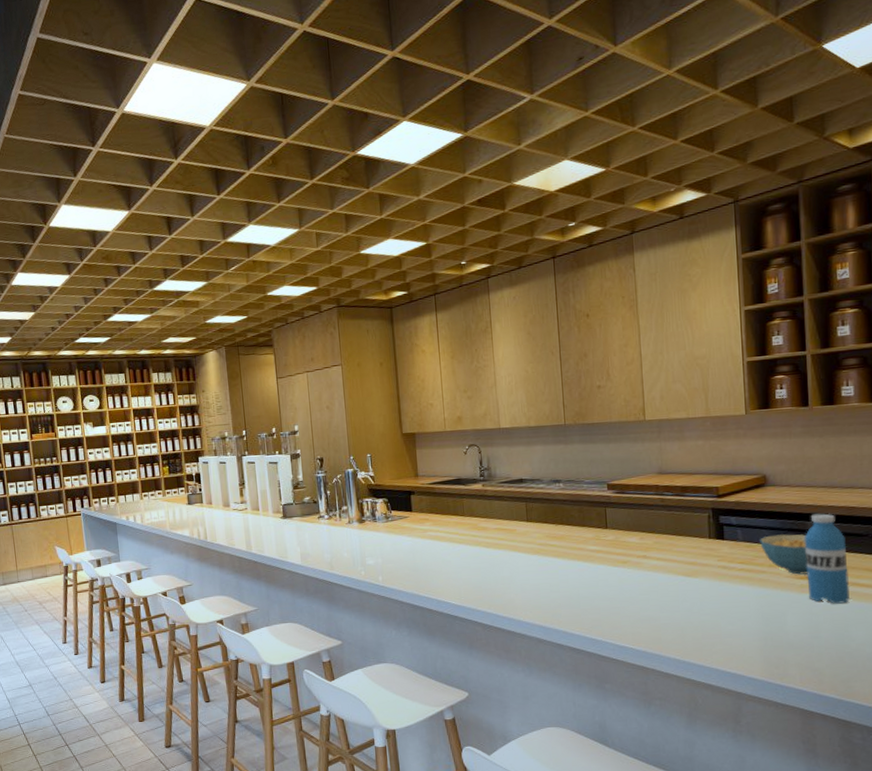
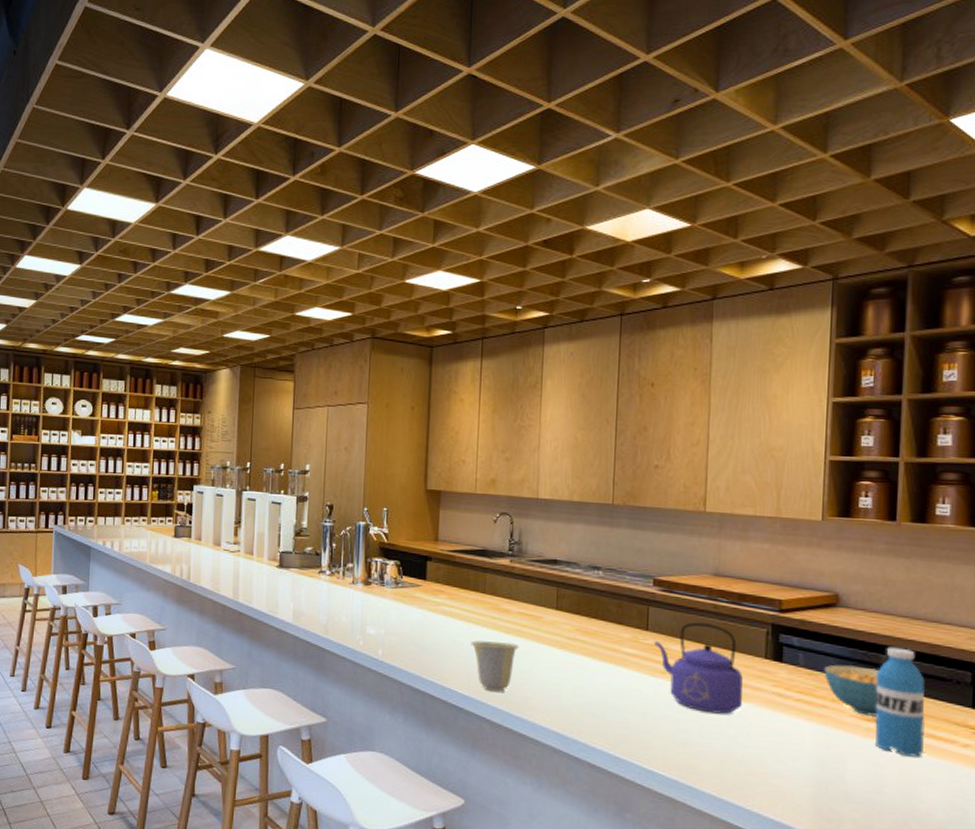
cup: none [457,555,499,598] -> present [471,640,519,692]
kettle: none [614,515,695,591] -> present [655,622,743,714]

